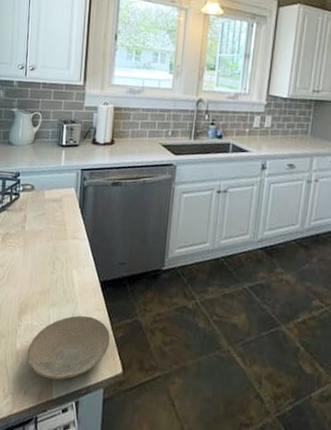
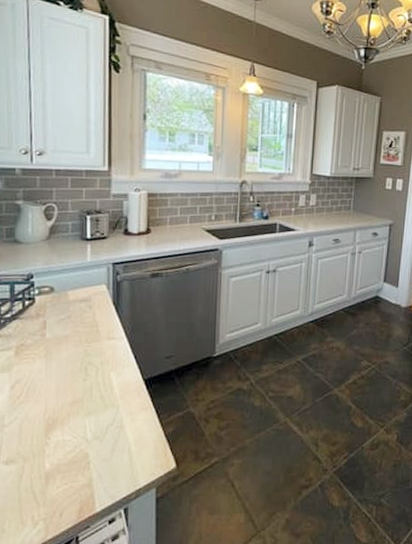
plate: present [27,315,110,380] -> none [60,418,160,493]

